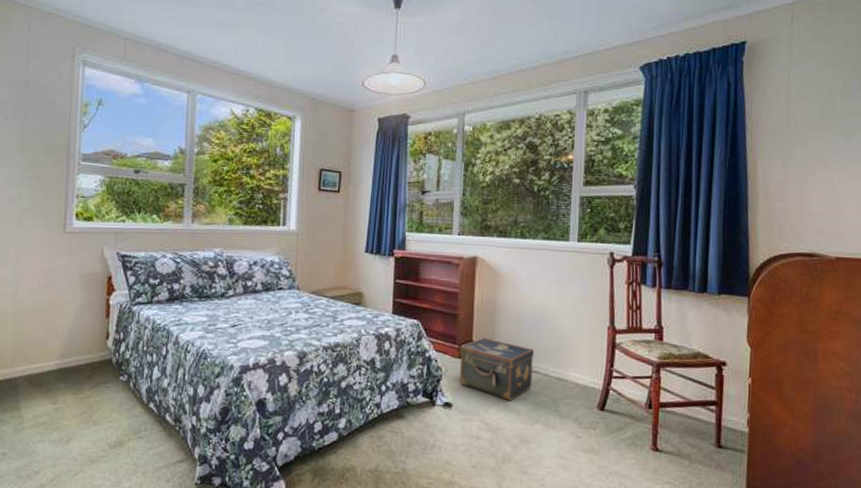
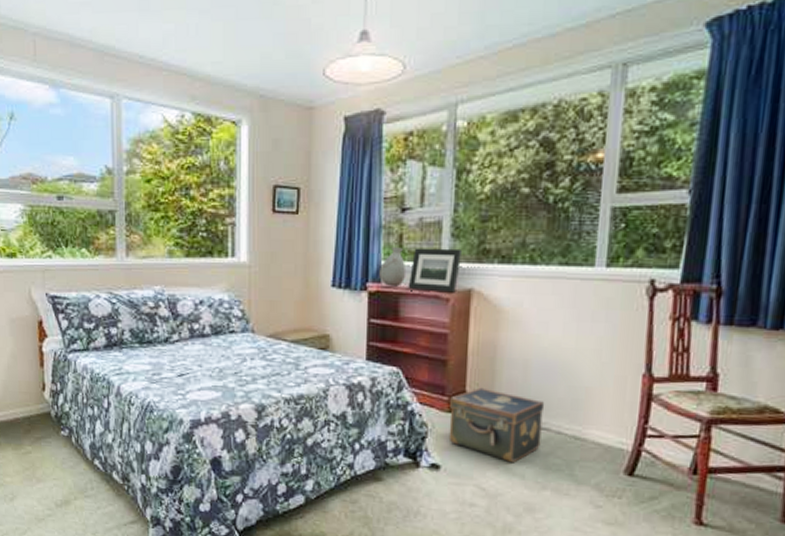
vase: none [404,222,426,254] -> present [379,247,407,287]
picture frame: none [426,223,469,260] -> present [408,248,461,293]

